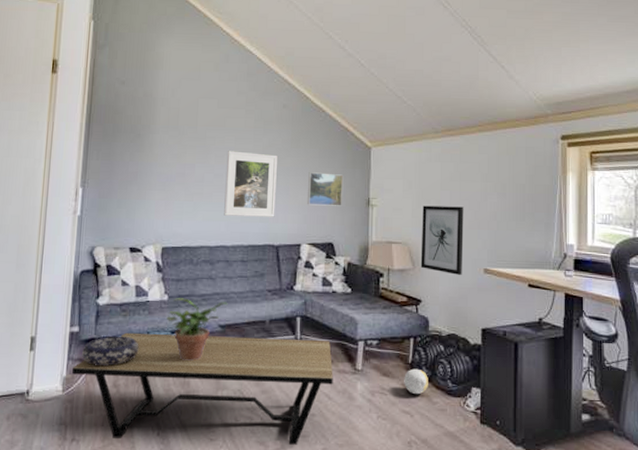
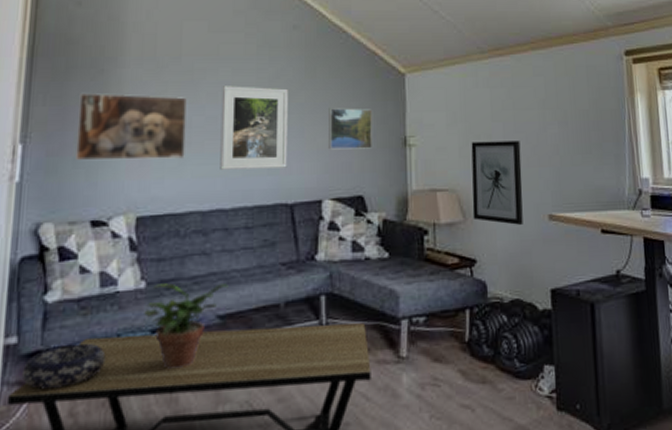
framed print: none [119,152,200,206] -> present [76,93,187,161]
decorative ball: present [404,368,428,395] -> none [460,348,491,382]

